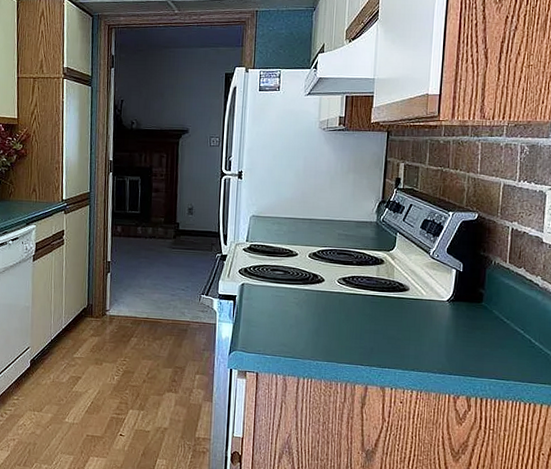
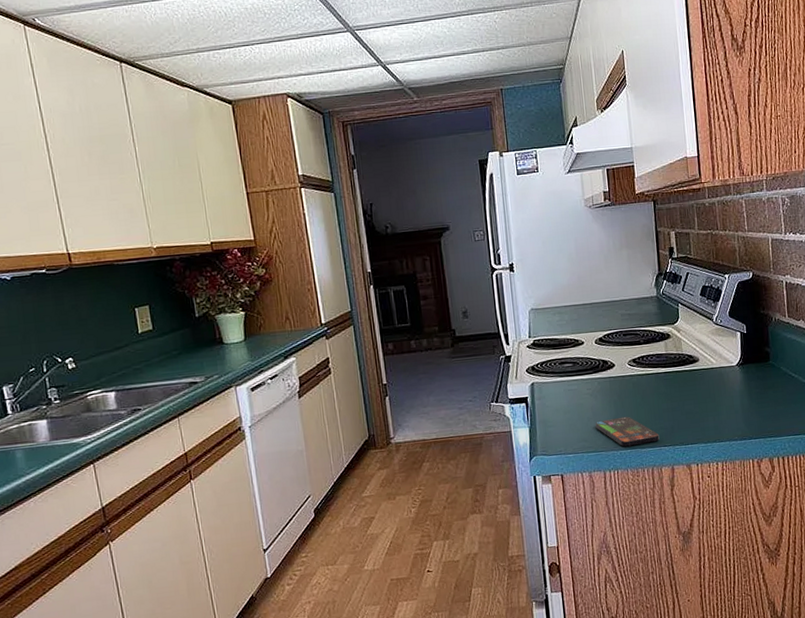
smartphone: none [296,329,358,359] -> present [595,416,660,447]

